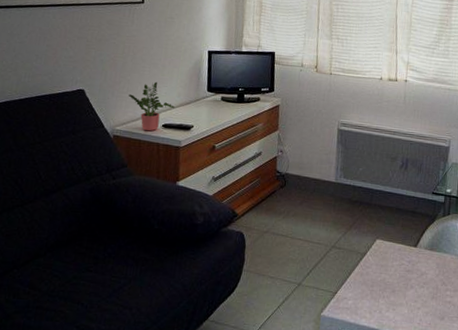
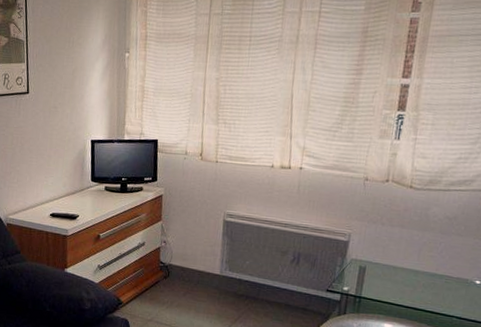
potted plant: present [129,81,175,131] -> none [19,172,61,220]

